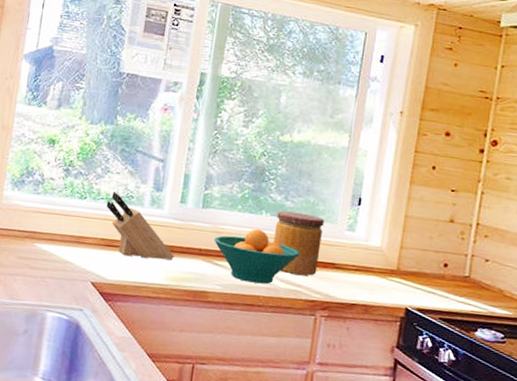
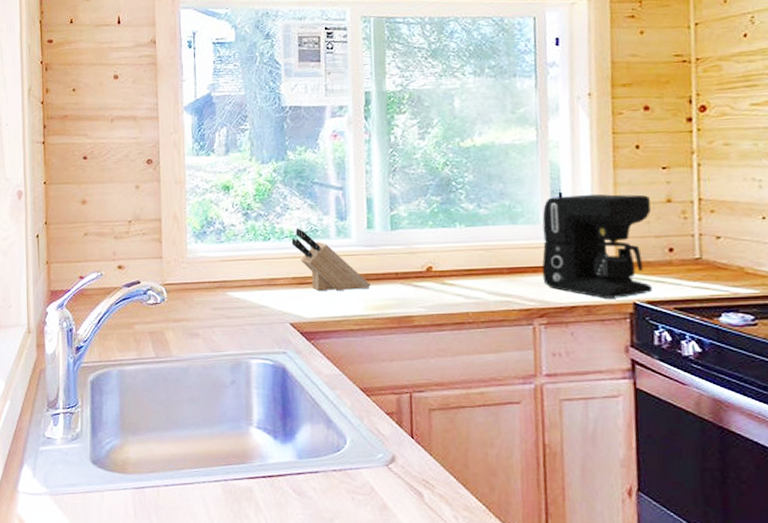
fruit bowl: present [214,229,300,284] -> none [409,243,505,300]
jar: present [273,210,325,276] -> none [472,218,526,284]
coffee maker: none [331,201,436,302] -> present [542,193,653,298]

